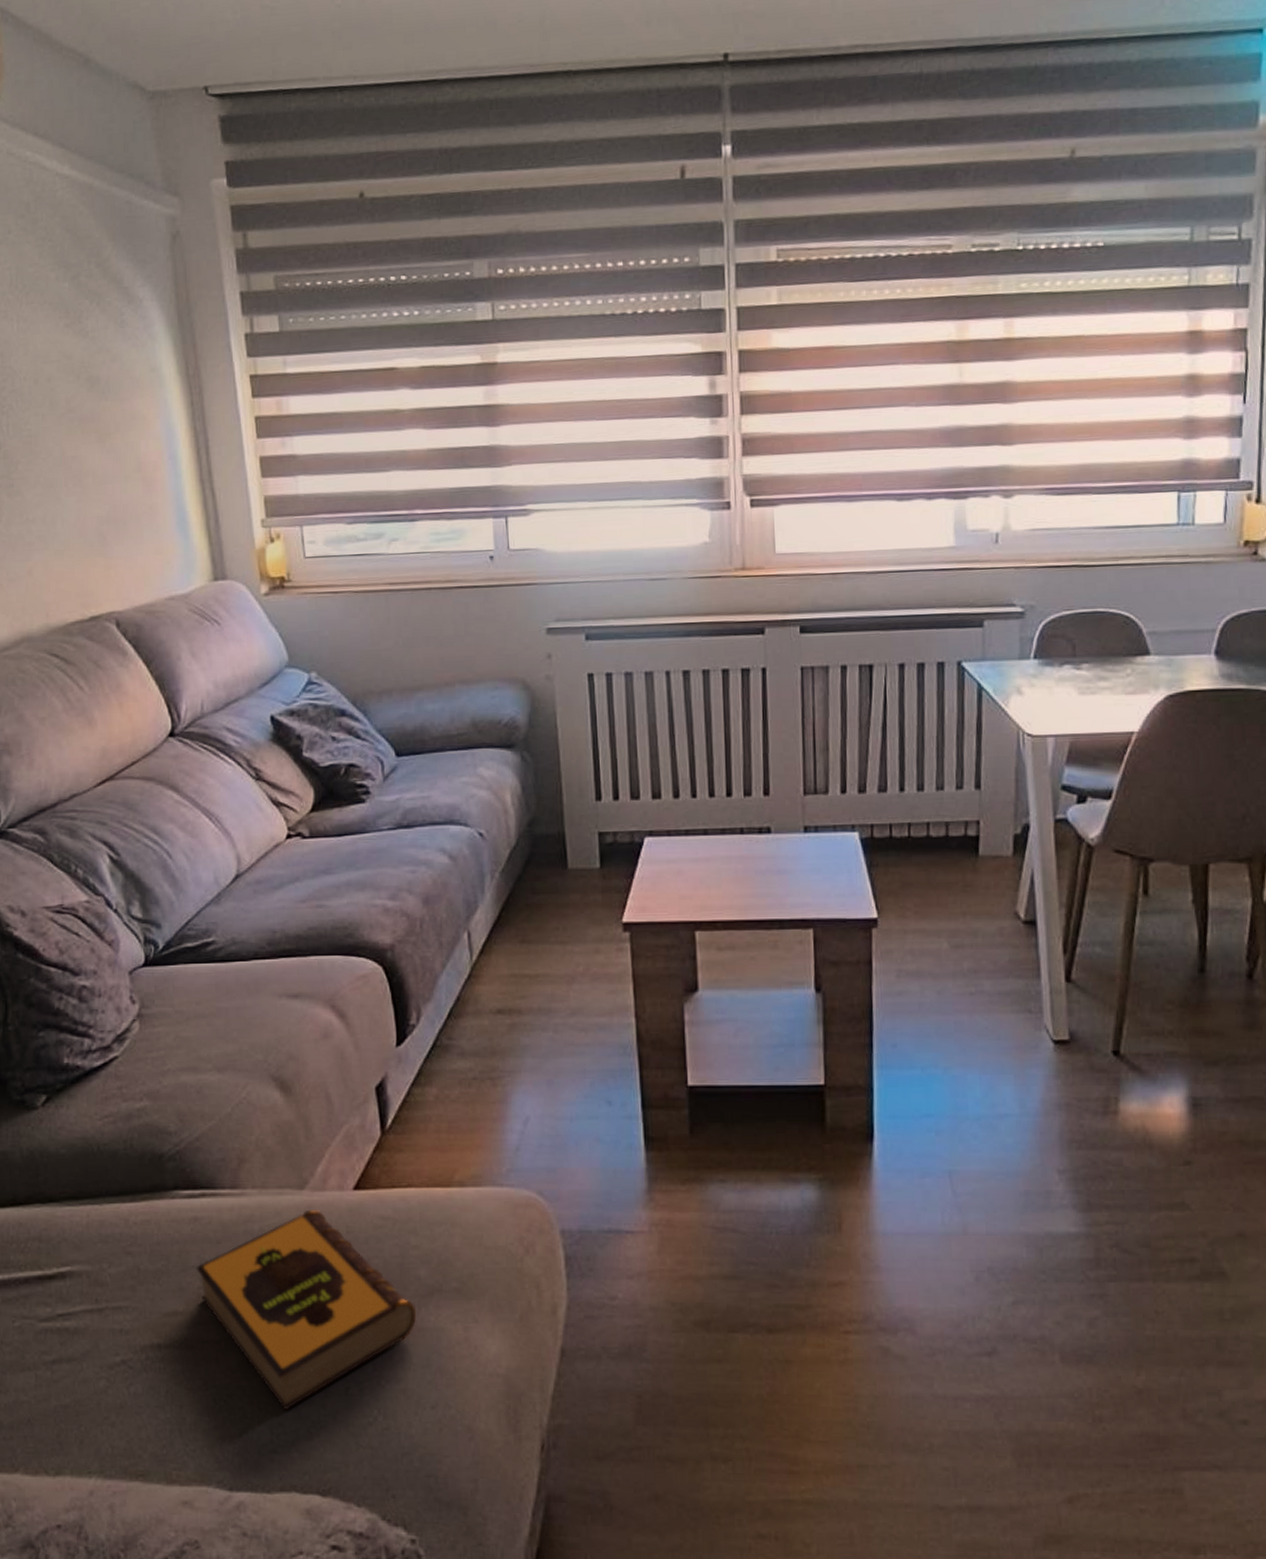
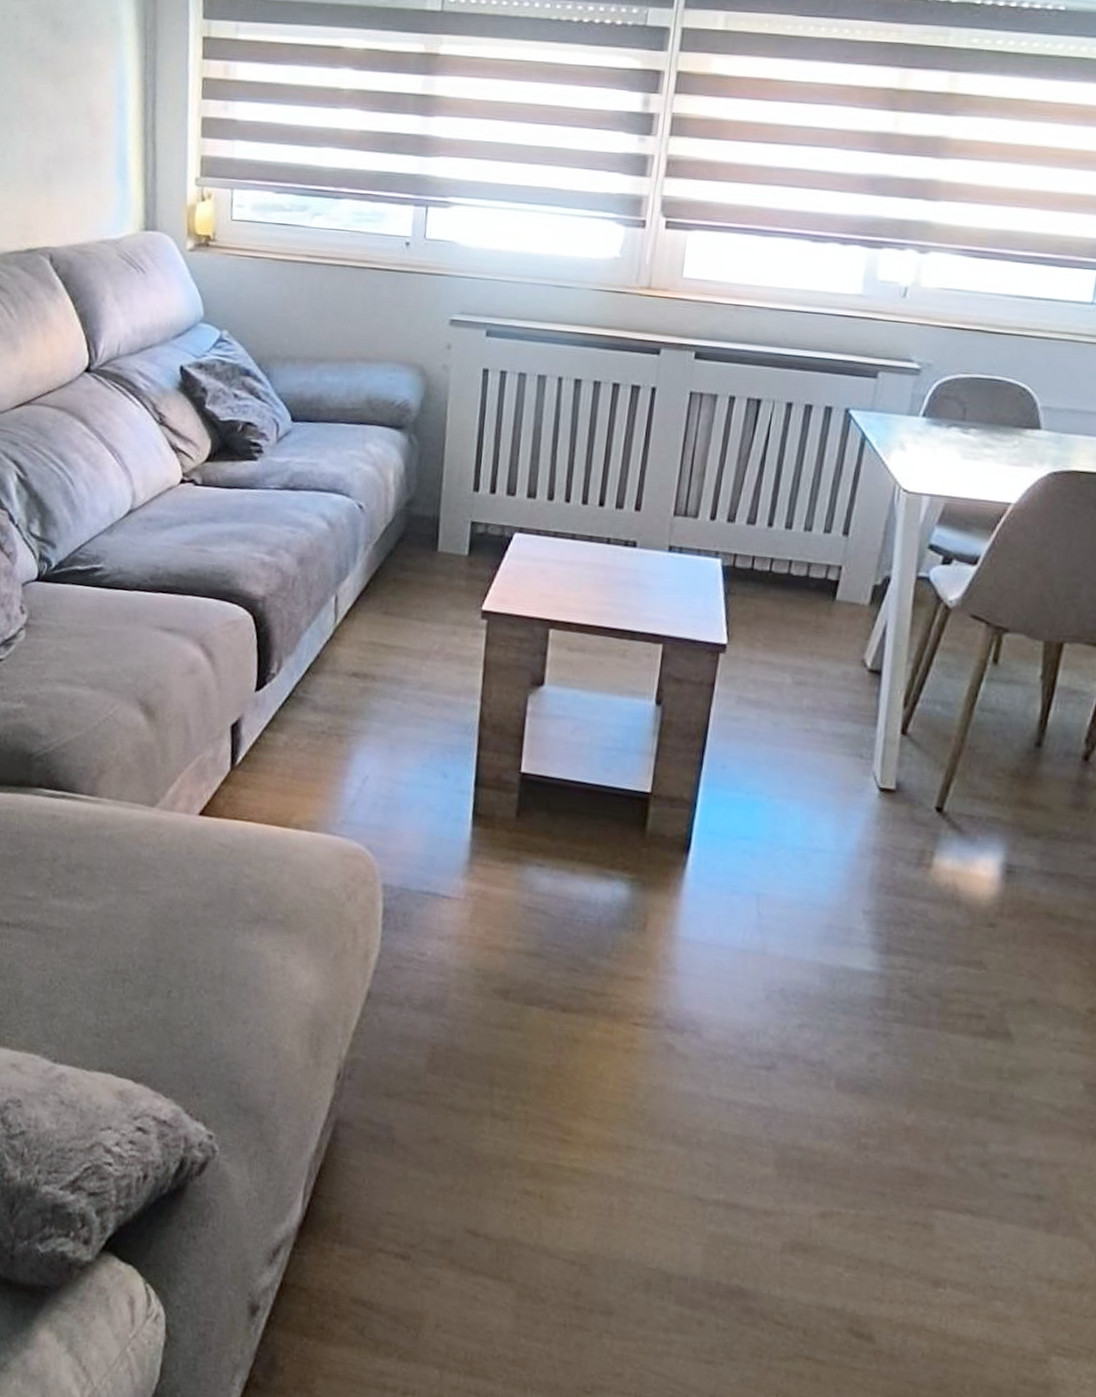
hardback book: present [196,1209,417,1411] -> none [48,826,242,1002]

